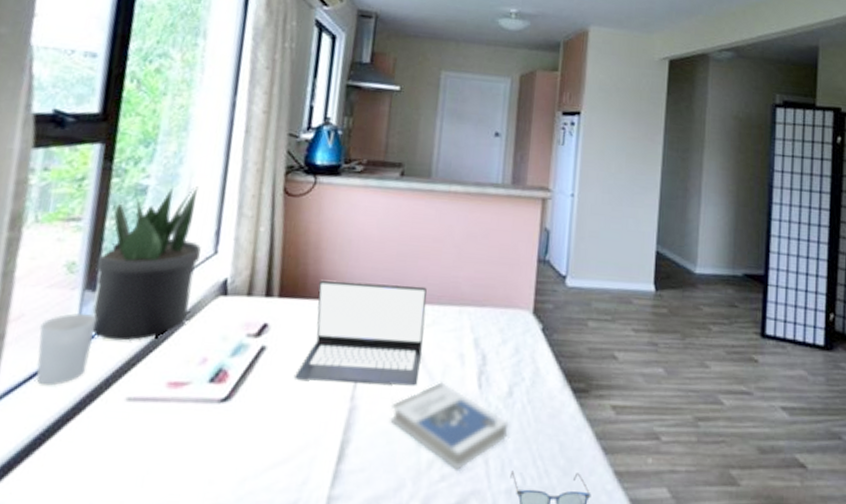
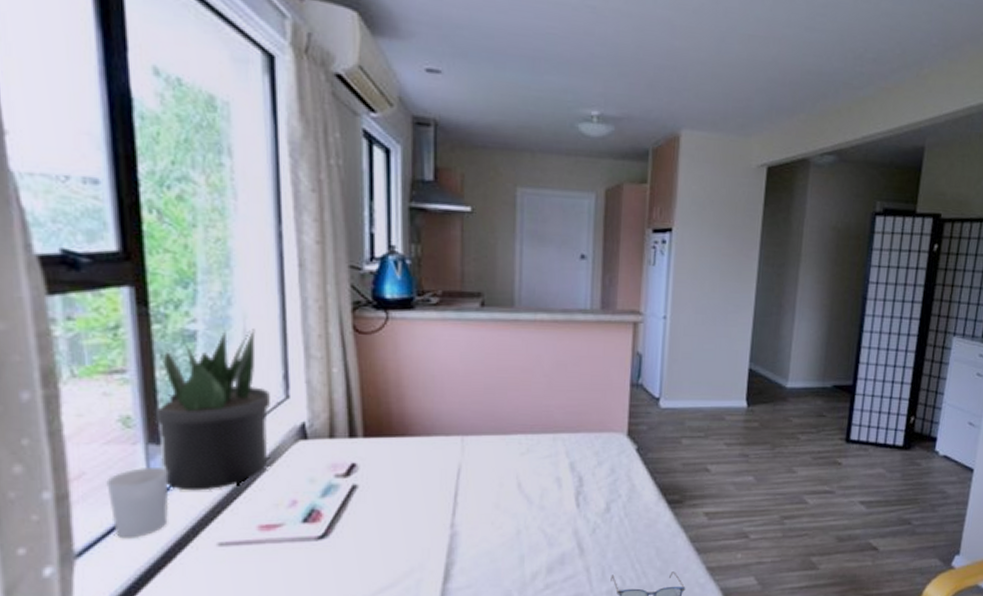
laptop: present [294,279,427,386] -> none [391,416,520,513]
hardback book: present [390,382,509,470] -> none [491,504,607,579]

